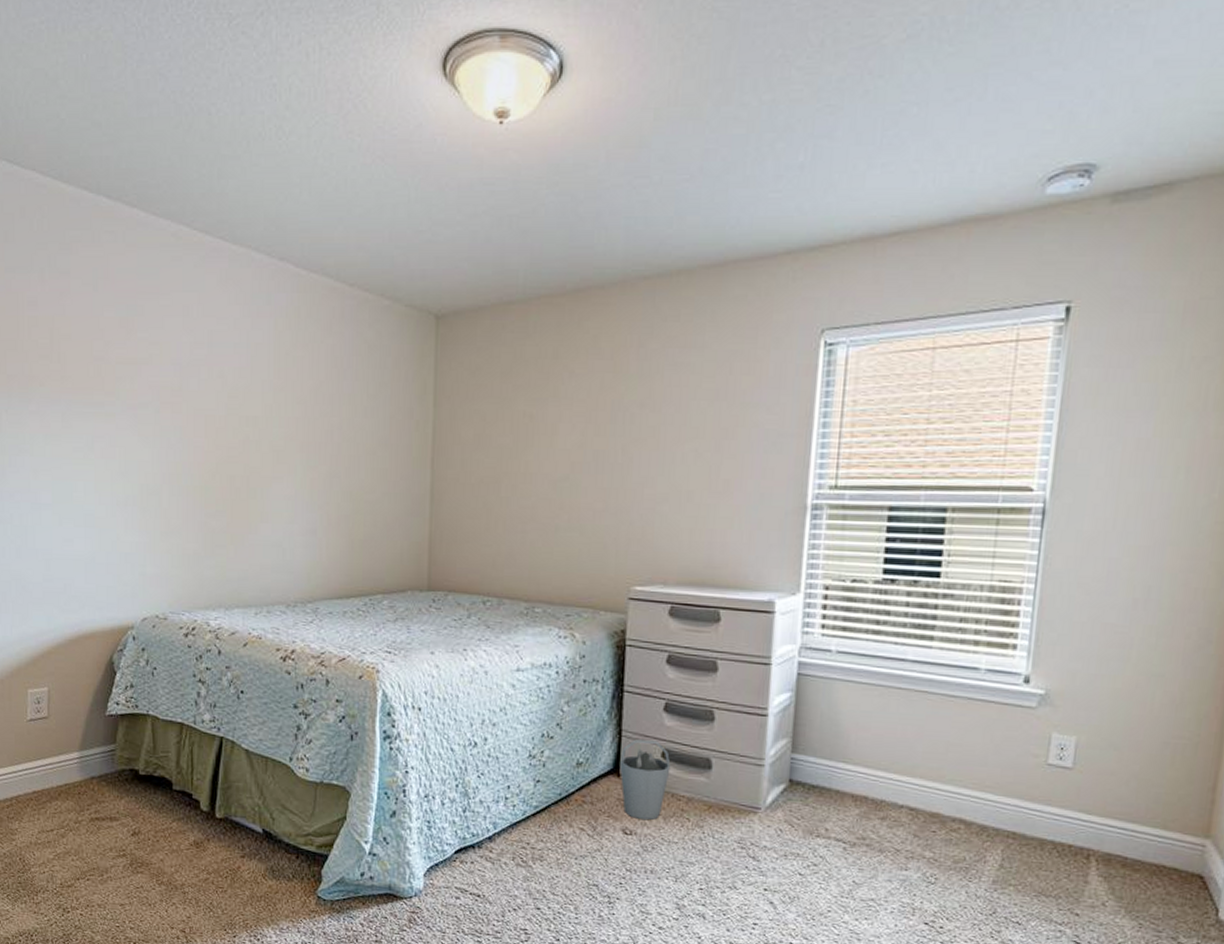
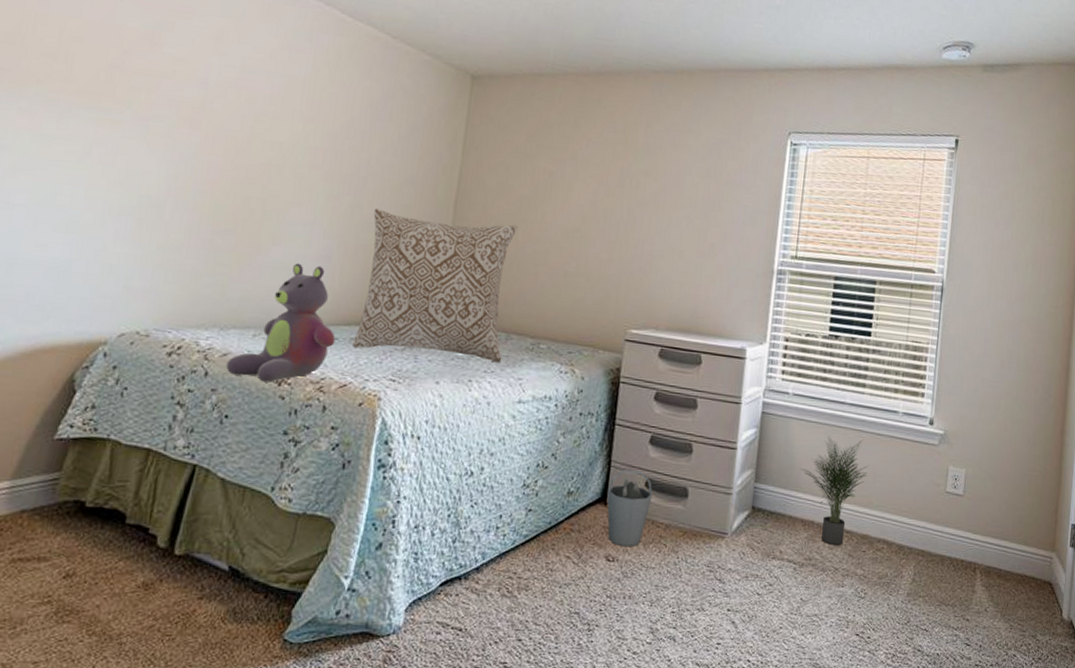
stuffed bear: none [235,539,330,659] -> present [226,263,336,383]
pillow: none [345,476,500,630] -> present [351,208,518,363]
potted plant: none [849,699,938,824] -> present [801,436,868,545]

